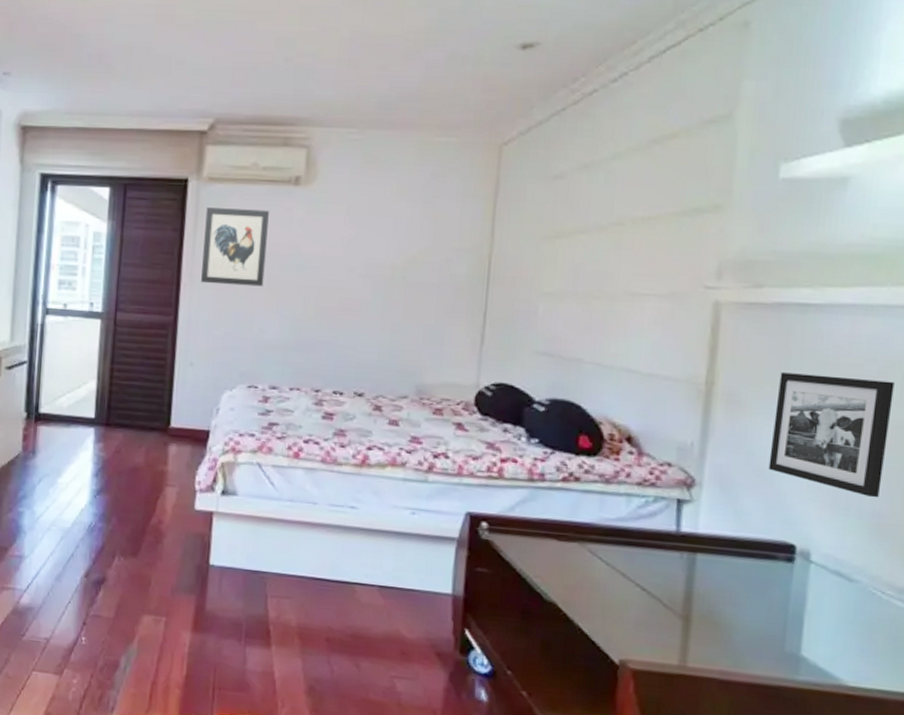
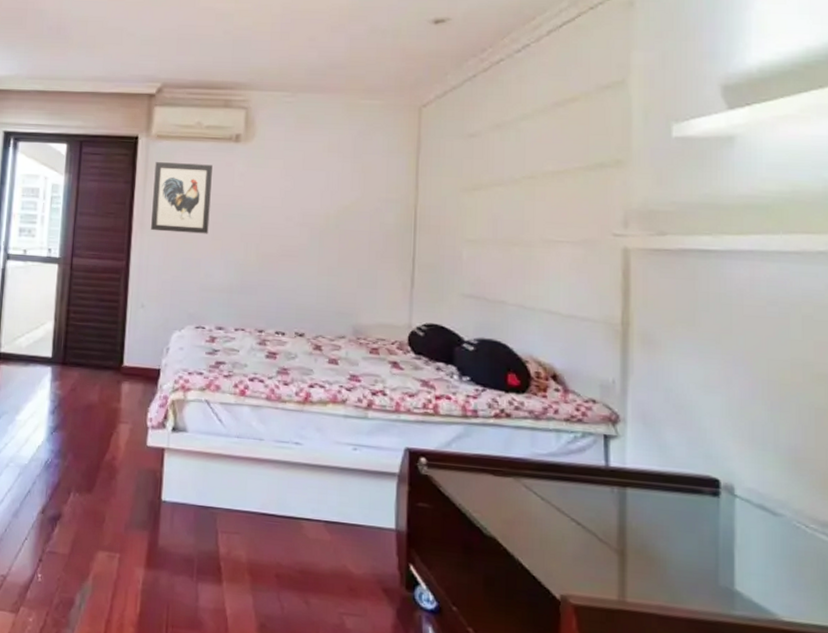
picture frame: present [768,372,895,498] -> none [687,314,796,433]

